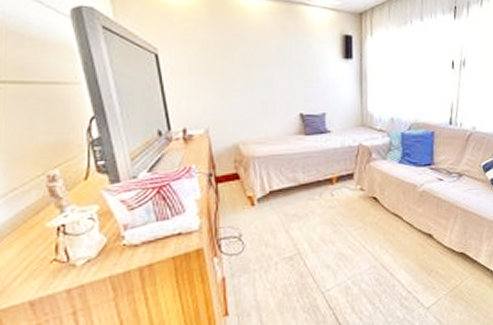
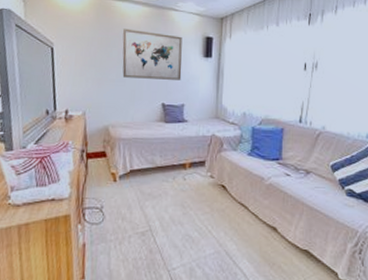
wall art: none [246,28,320,86] -> present [122,28,182,80]

